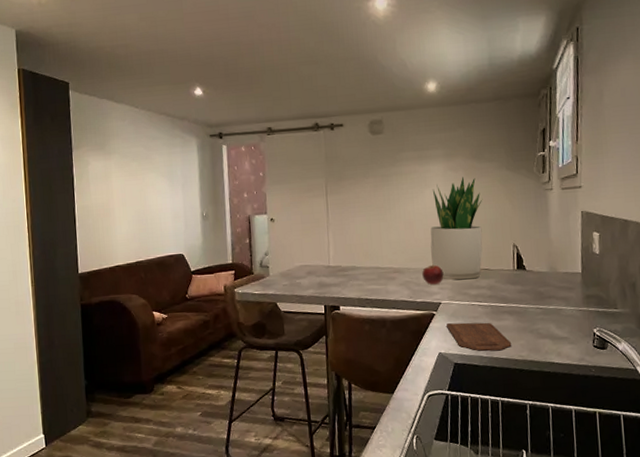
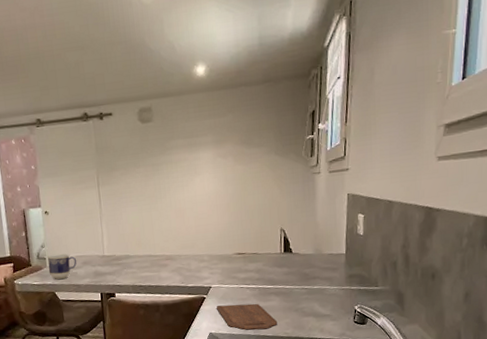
cup: none [270,262,301,290] -> present [47,253,77,280]
fruit: present [422,264,444,285] -> none [193,250,214,270]
planter: present [430,177,483,280] -> none [200,163,252,265]

